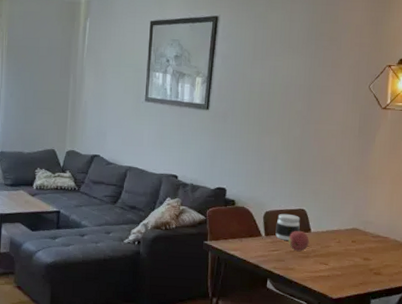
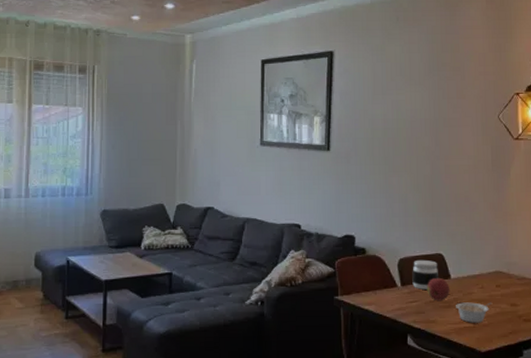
legume: none [313,254,346,274] -> present [456,302,492,324]

